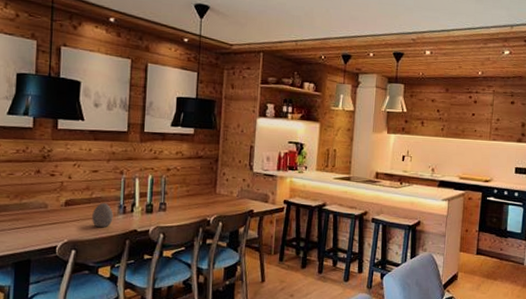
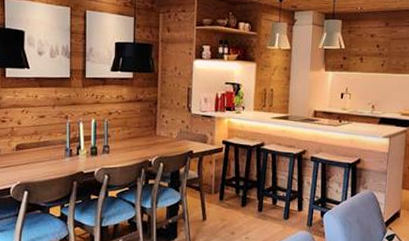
decorative egg: present [92,203,114,228] -> none [41,147,61,170]

